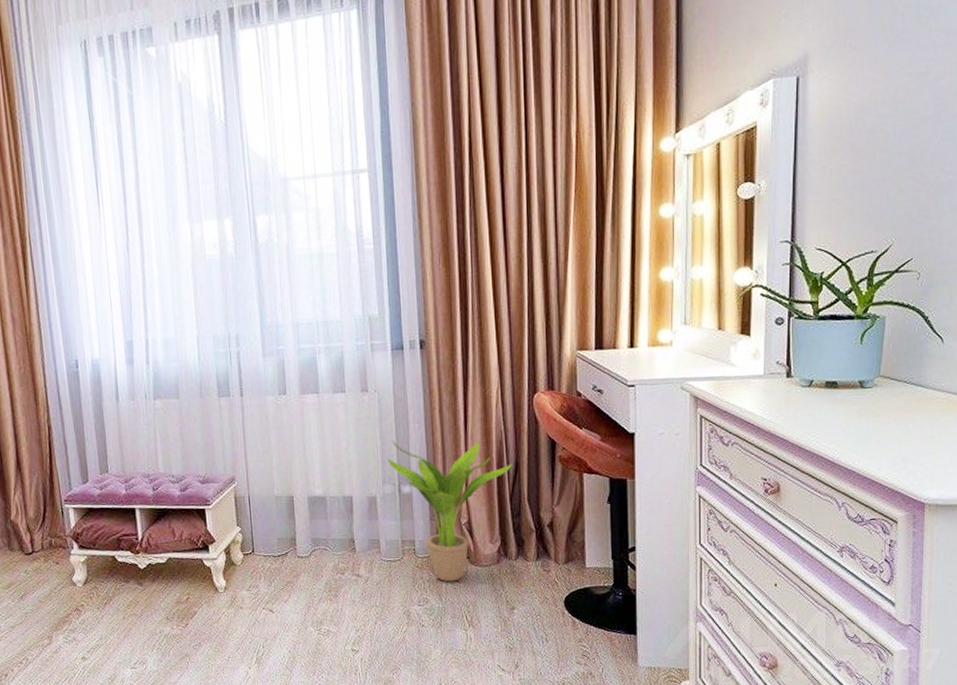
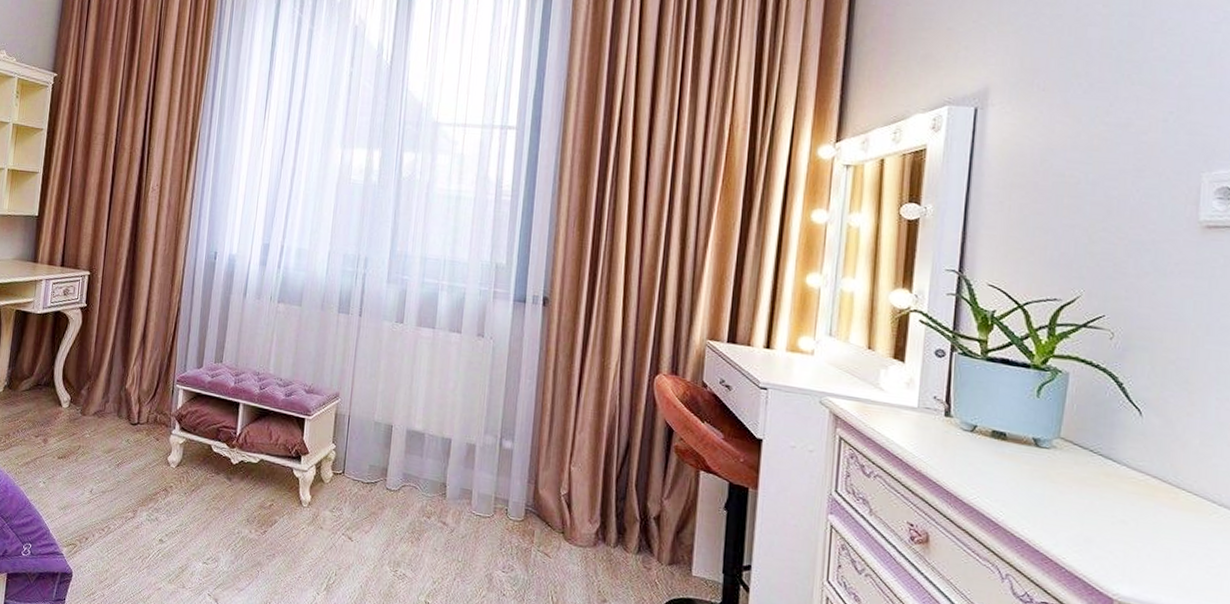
potted plant: present [388,440,513,582] -> none [493,391,624,555]

